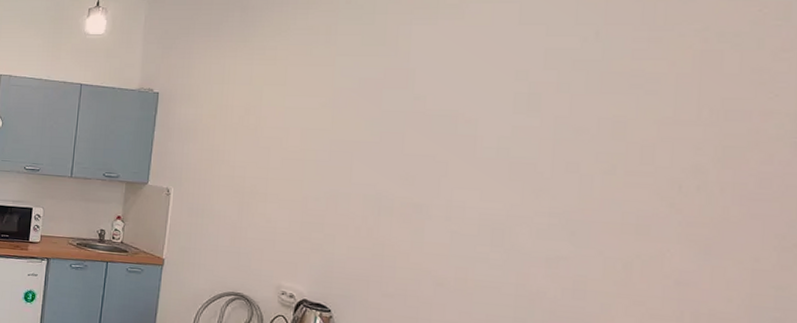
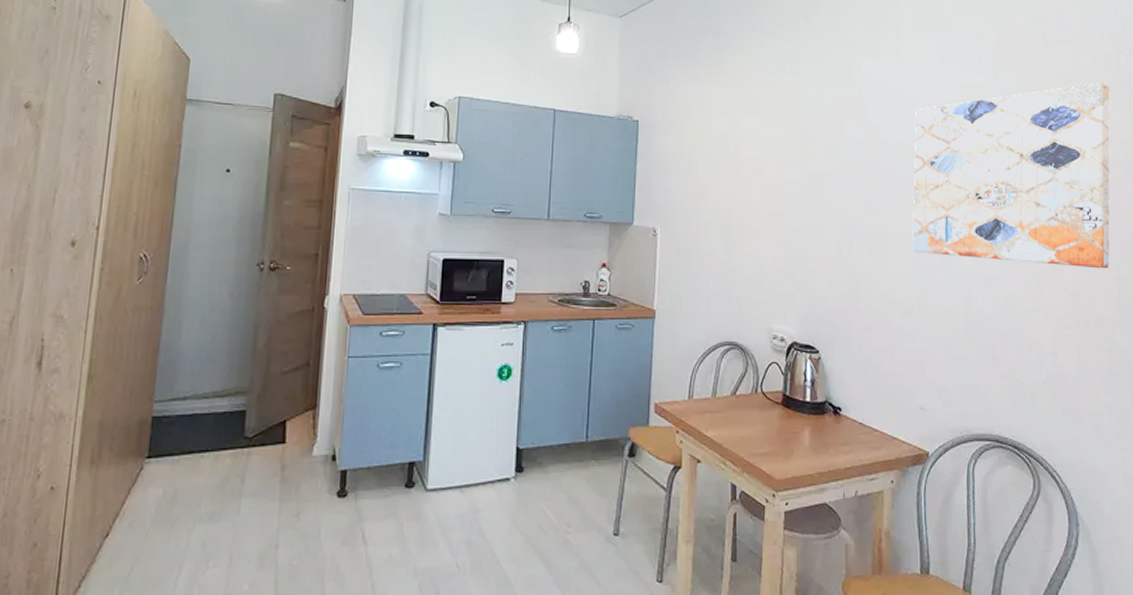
wall art: none [456,41,781,260] -> present [912,83,1110,269]

